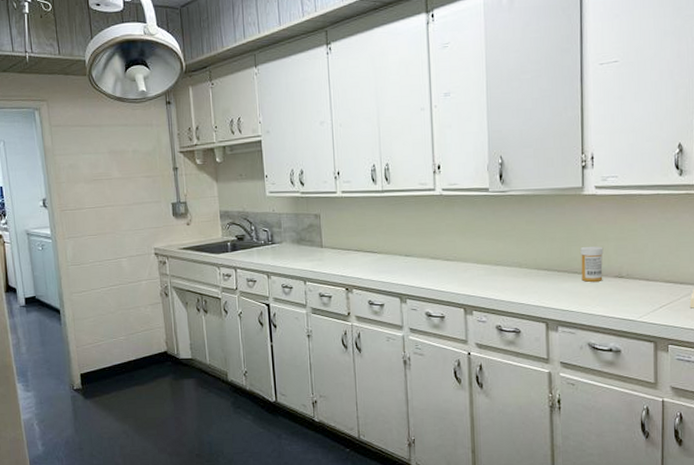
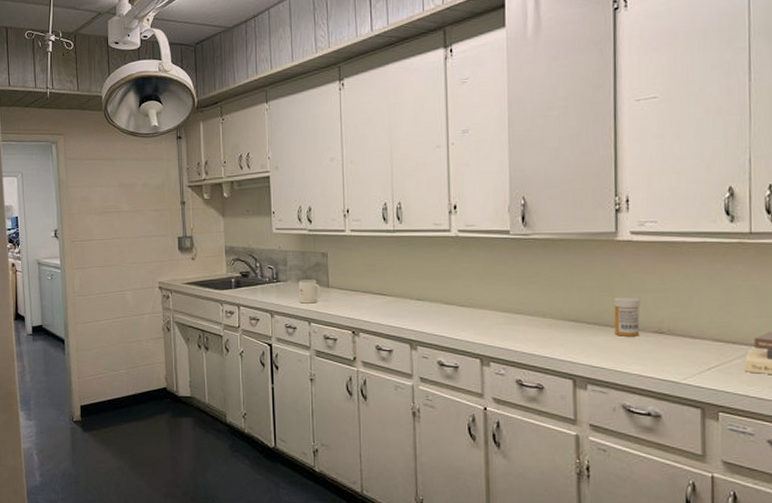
mug: none [292,240,316,264] -> present [298,279,322,304]

